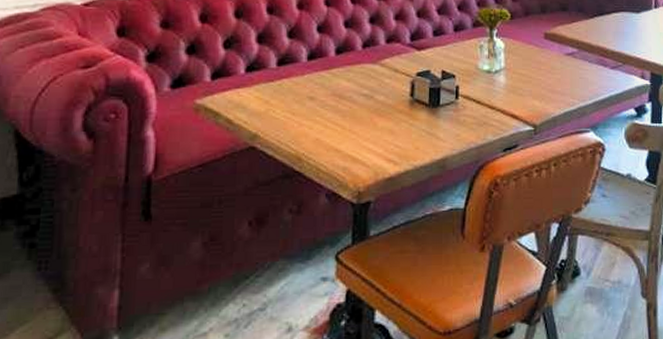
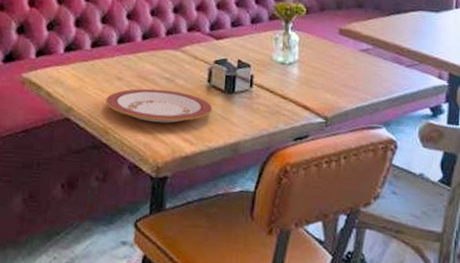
plate: none [297,107,417,144] -> present [106,88,213,123]

